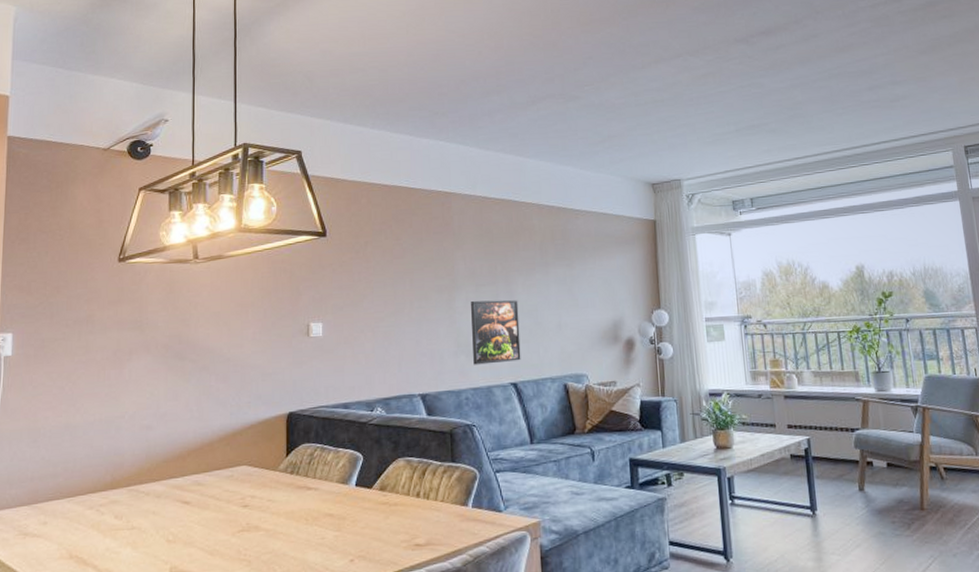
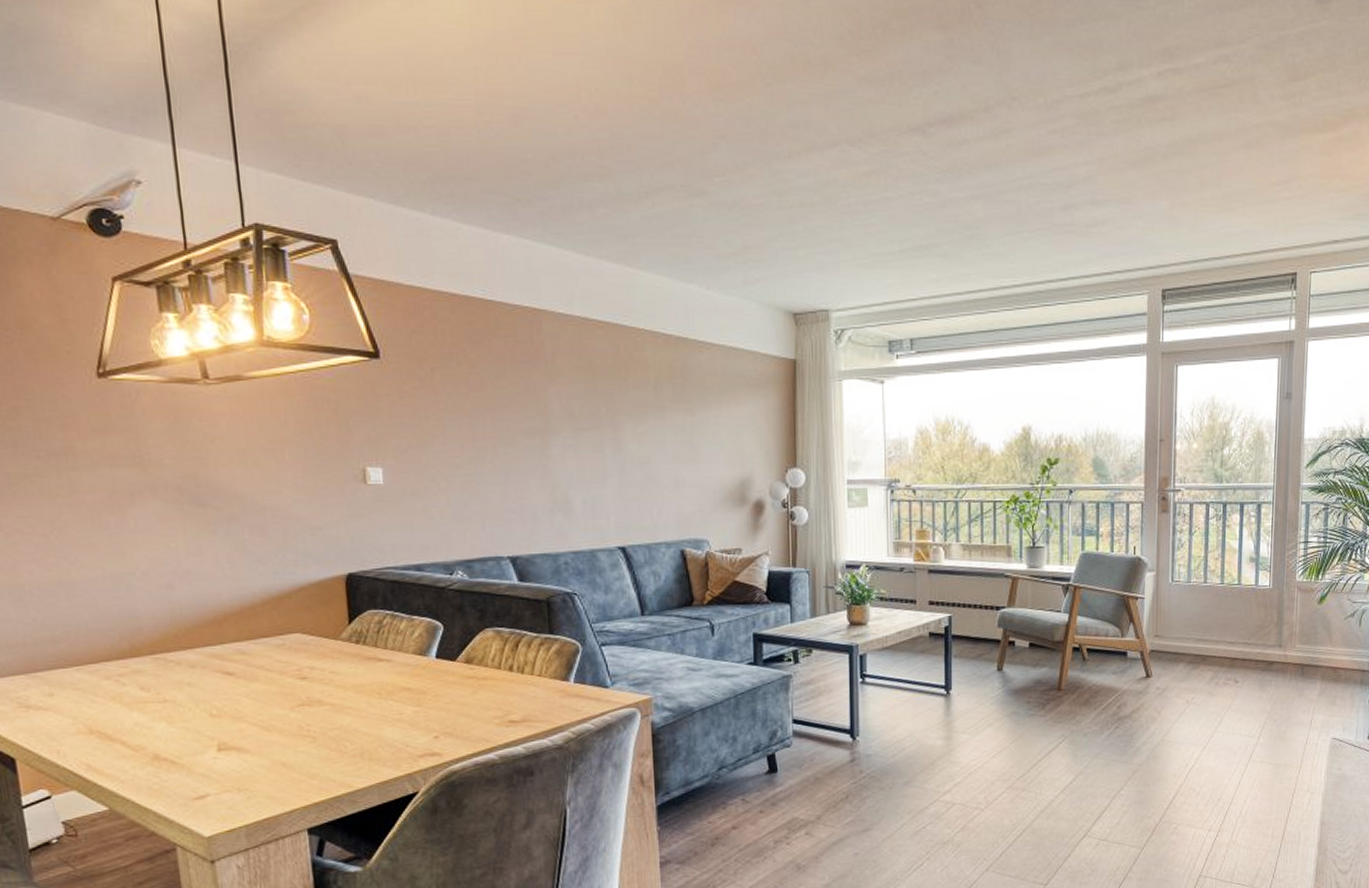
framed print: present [471,300,521,365] -> none [569,448,631,525]

